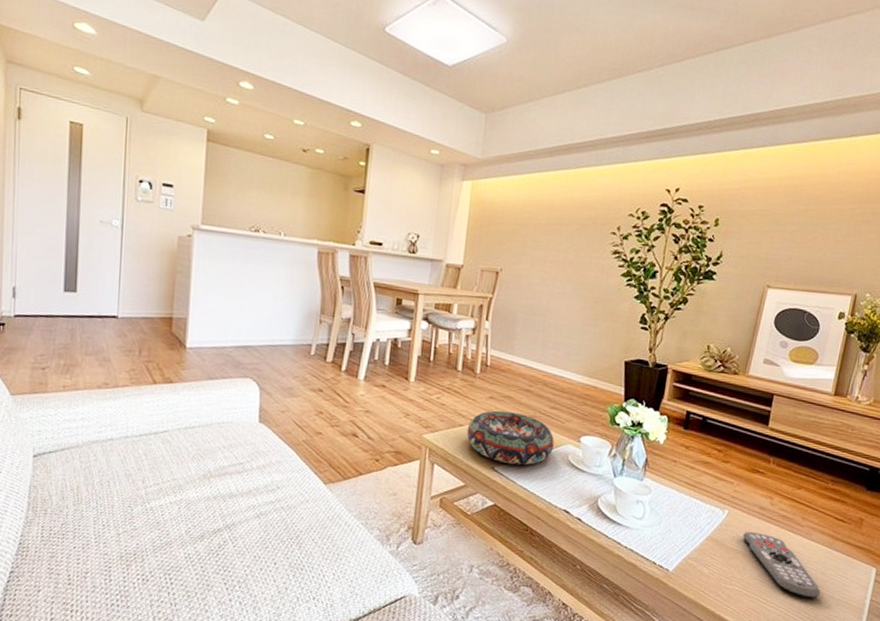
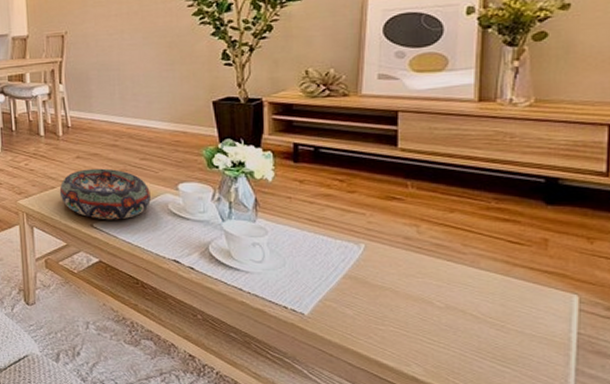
remote control: present [743,532,820,598] -> none [388,266,504,335]

